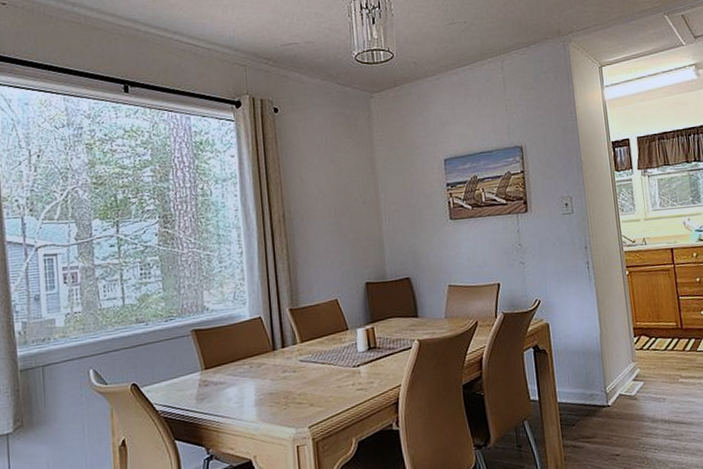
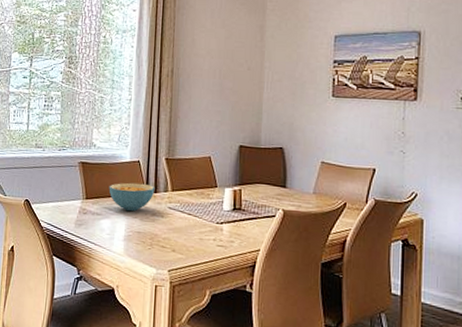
cereal bowl: none [230,340,283,374] -> present [108,182,155,212]

